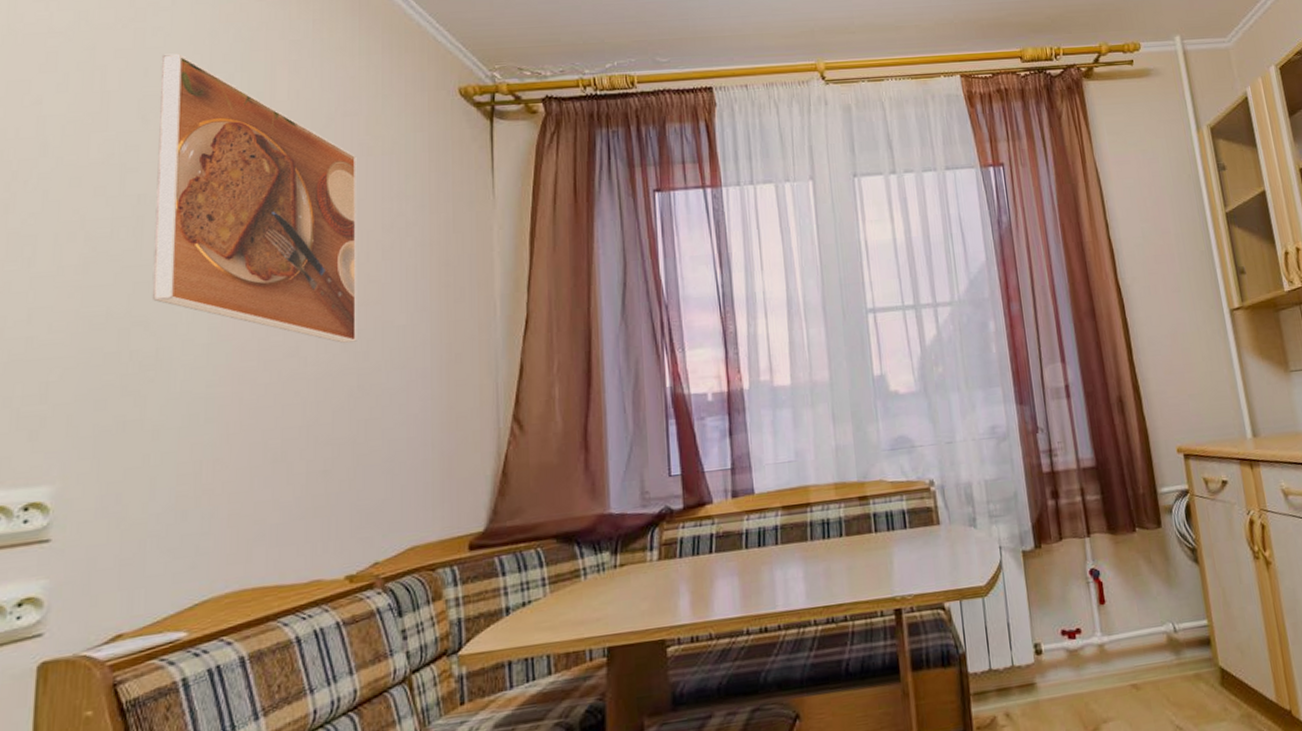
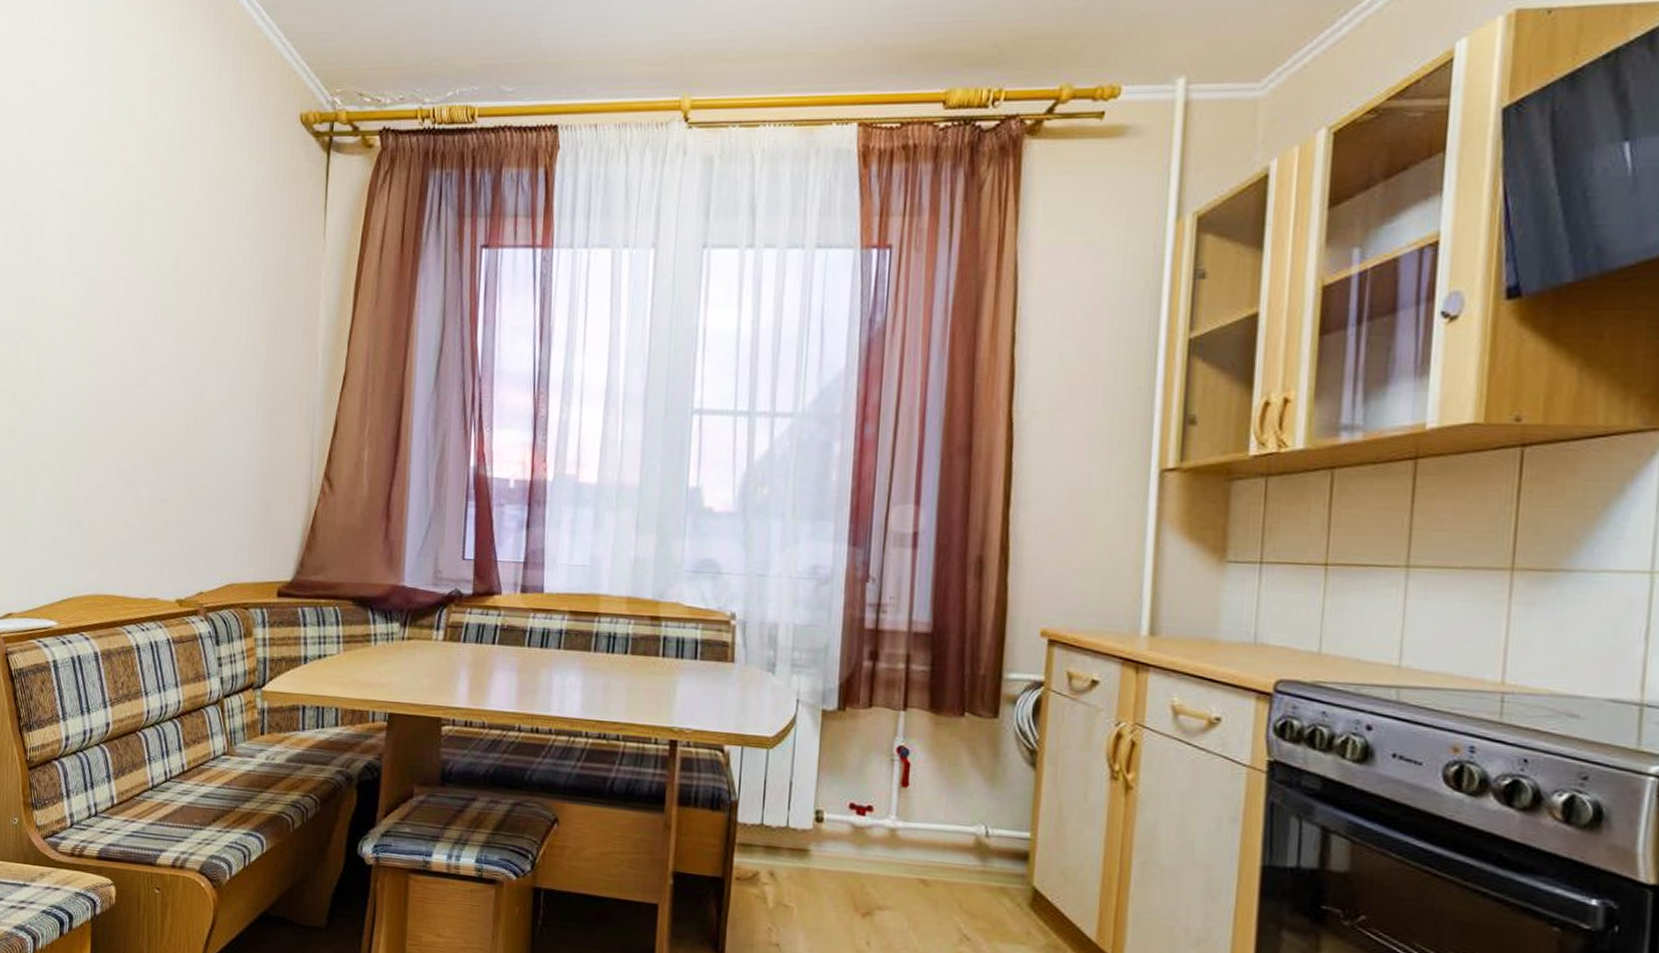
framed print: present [151,53,357,343] -> none [35,65,204,379]

